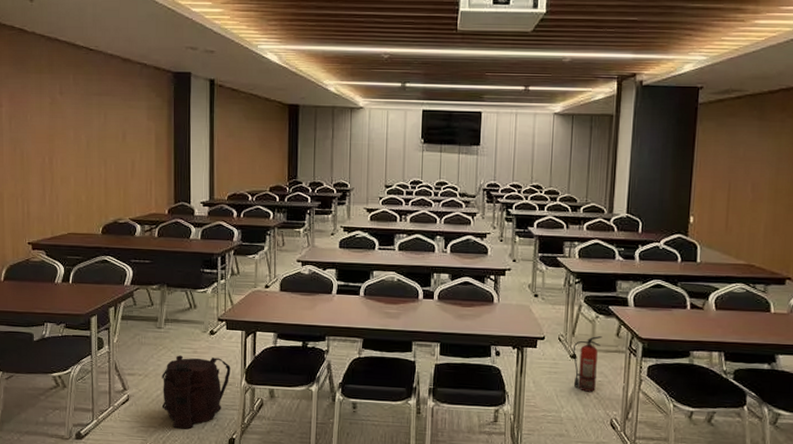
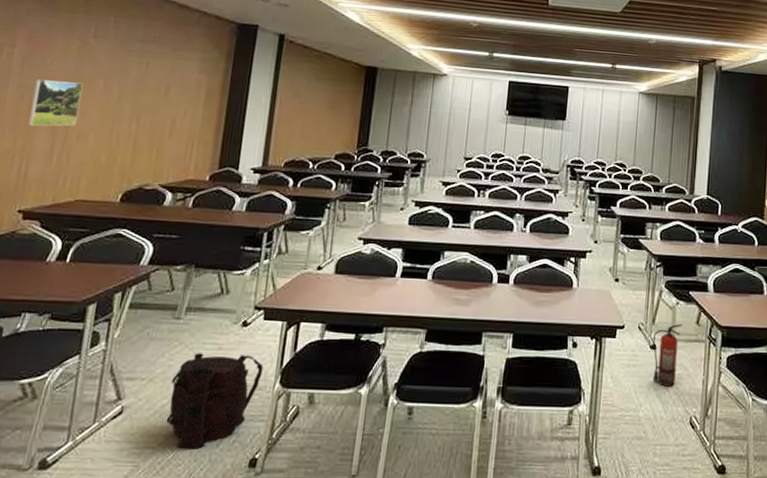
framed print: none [23,134,59,173] -> present [28,79,84,127]

